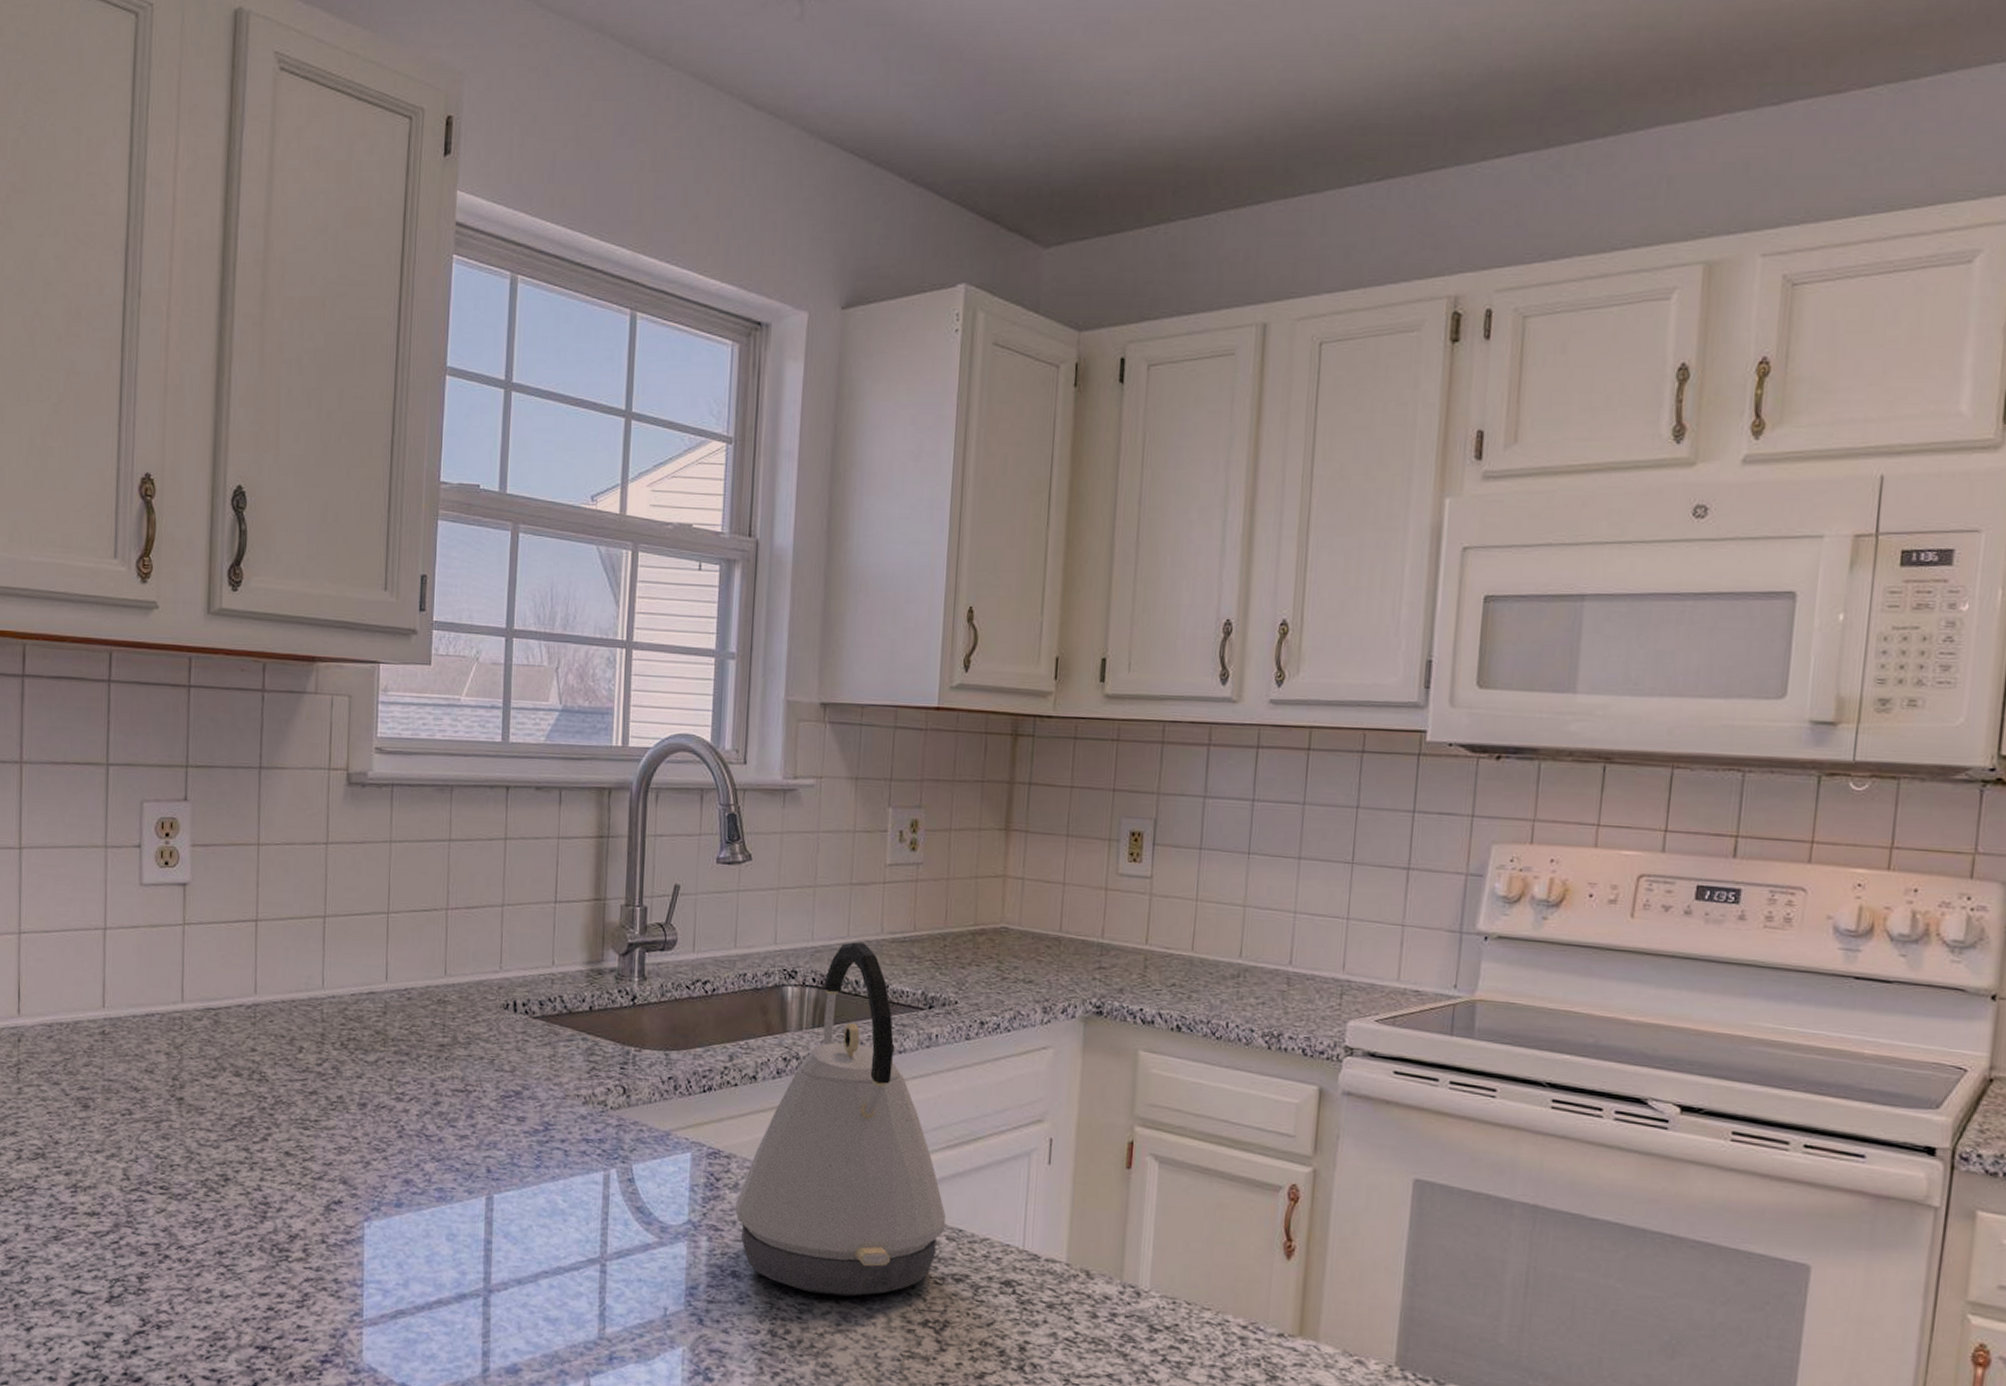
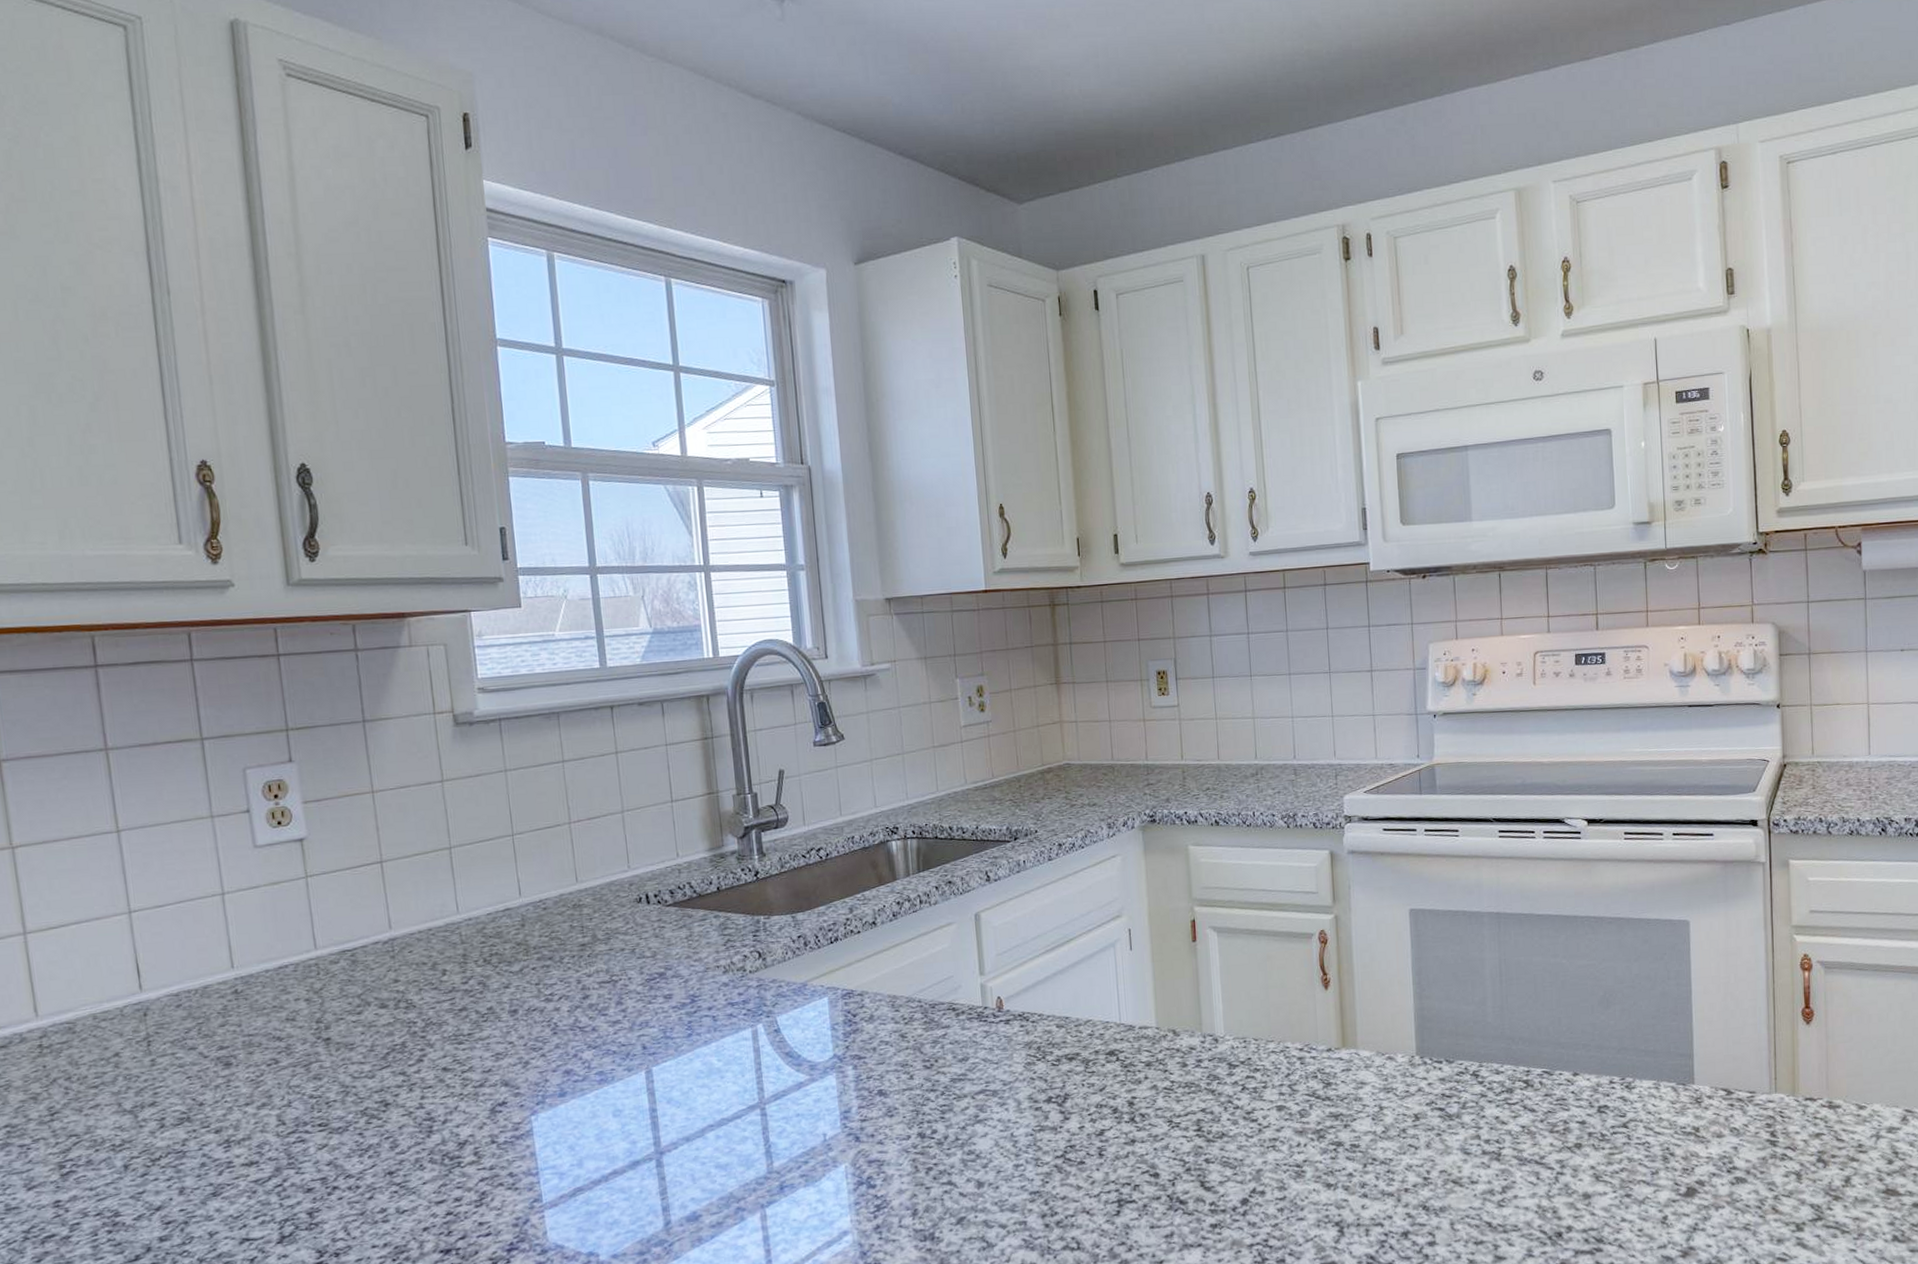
kettle: present [735,942,946,1297] -> none [873,794,1054,1095]

